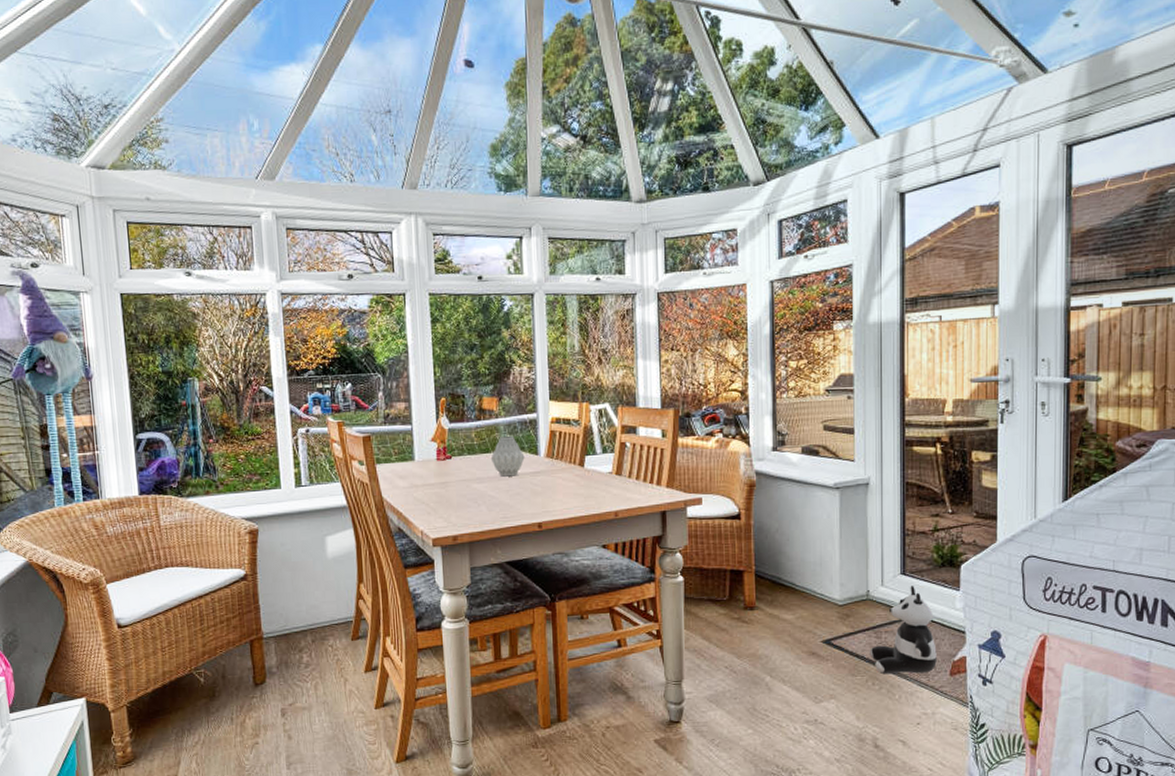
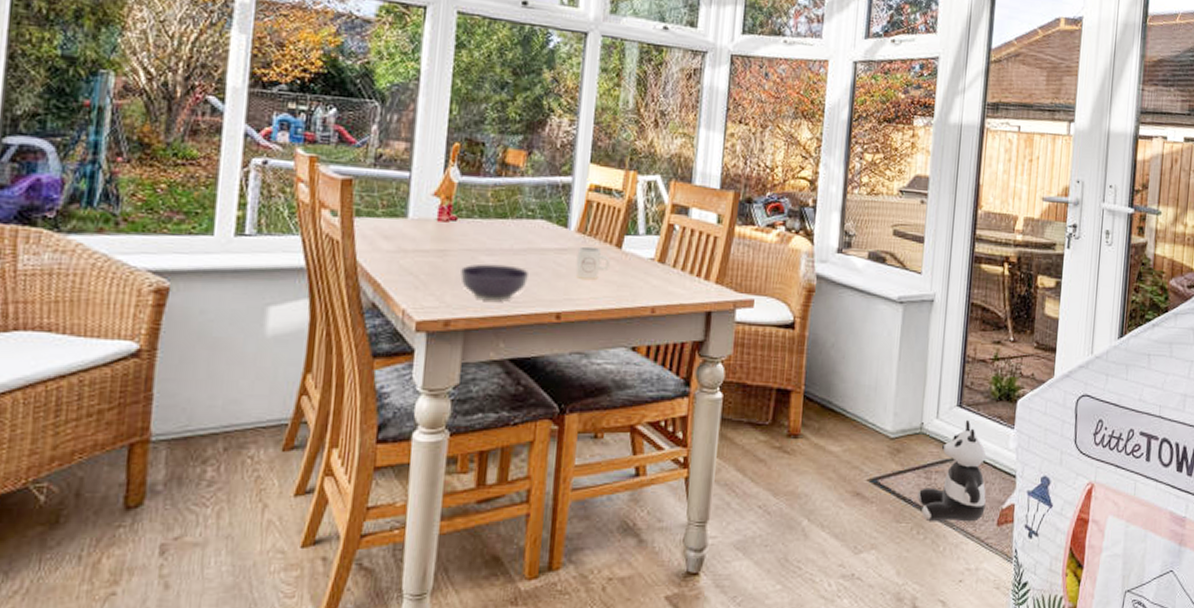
bowl: none [460,489,512,517] -> present [460,263,528,300]
vase: present [490,436,525,477] -> none [507,200,551,251]
mug: none [548,467,577,494] -> present [575,246,611,280]

